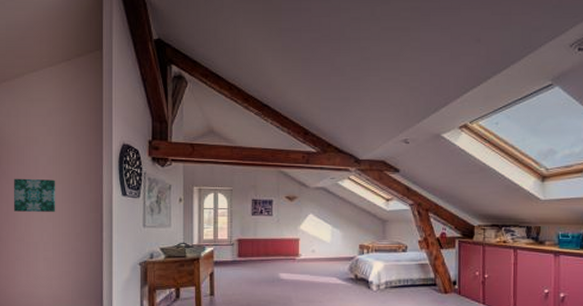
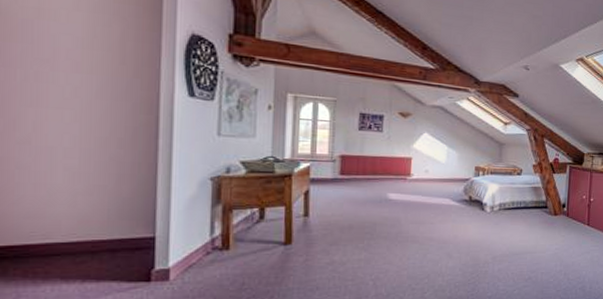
wall art: present [14,178,56,212] -> none [14,61,86,110]

